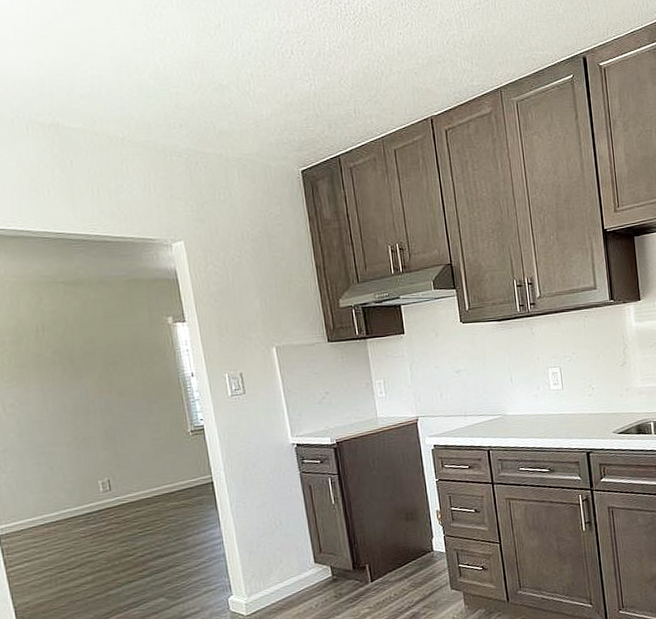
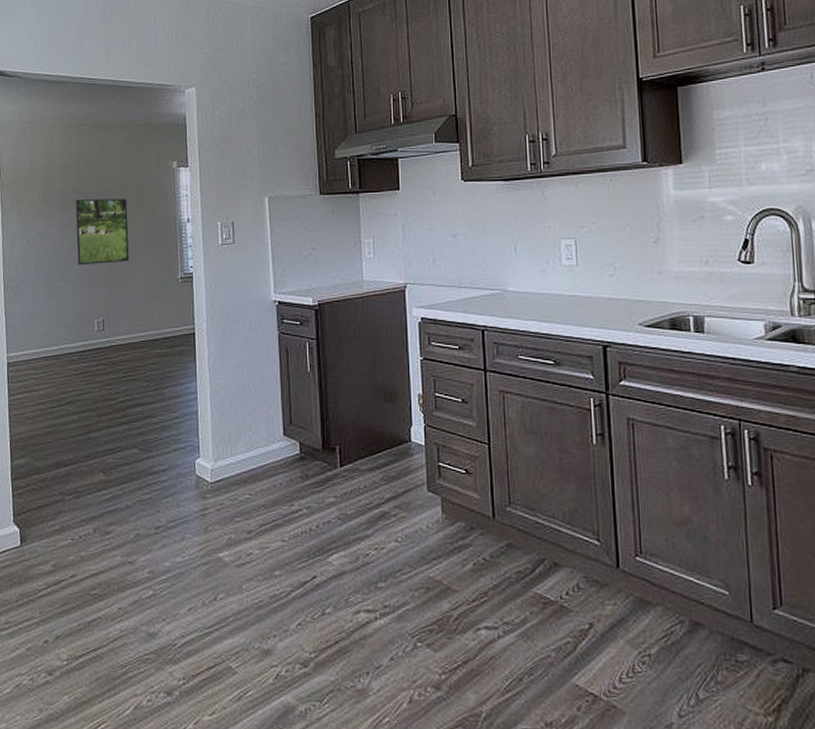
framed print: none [57,357,130,429] -> present [75,198,129,266]

